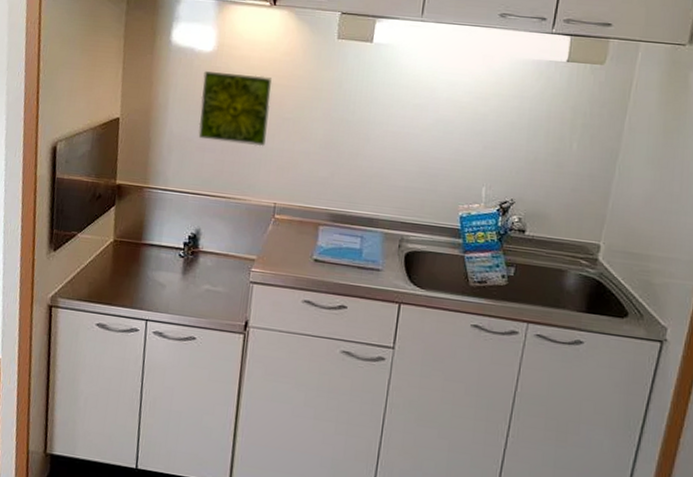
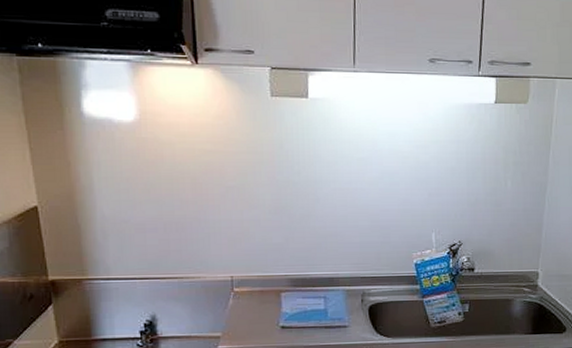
decorative tile: present [198,70,273,147] -> none [129,143,212,220]

